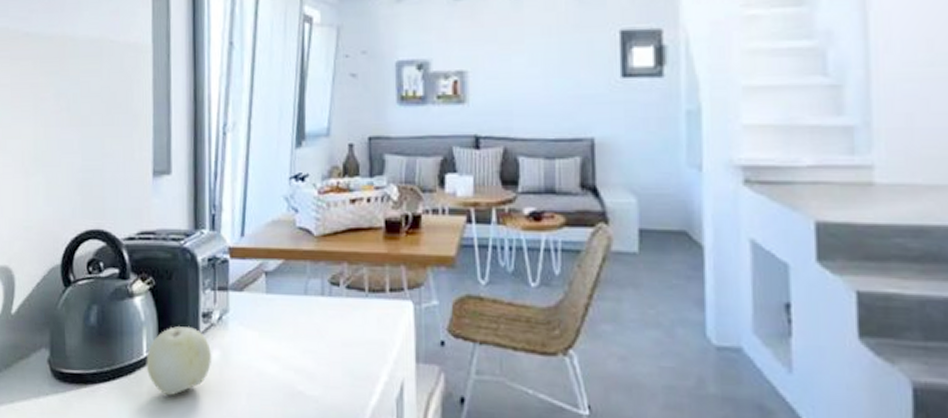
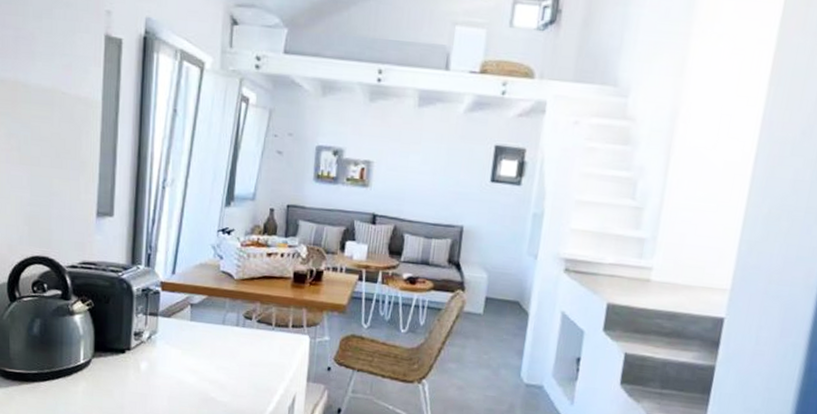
fruit: present [146,326,211,396] -> none [82,341,140,395]

